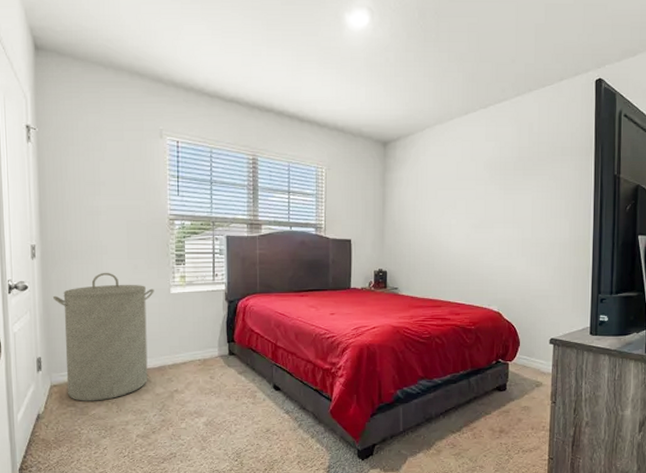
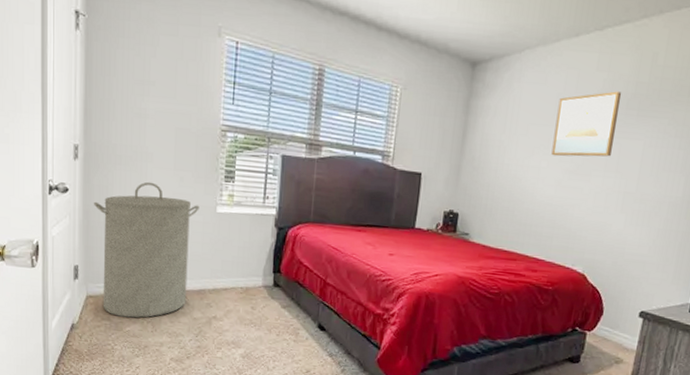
wall art: none [458,156,509,214] -> present [551,91,622,157]

